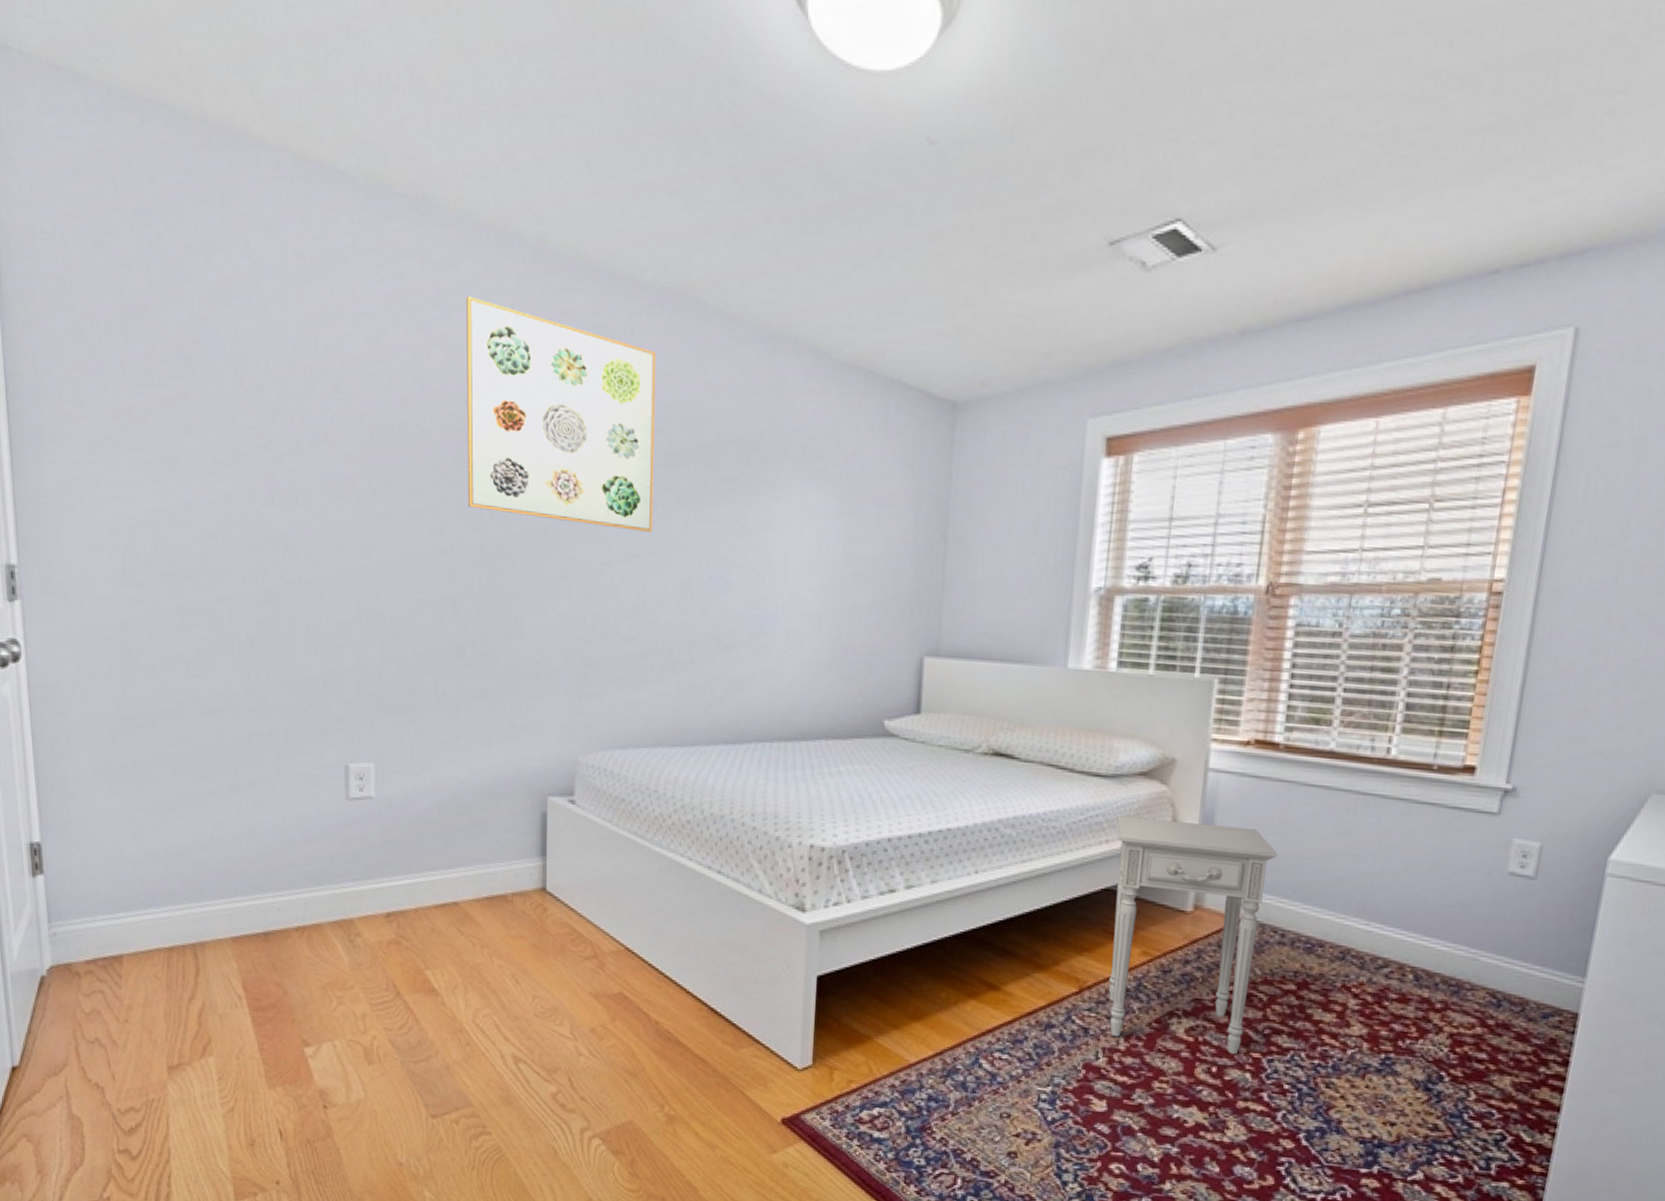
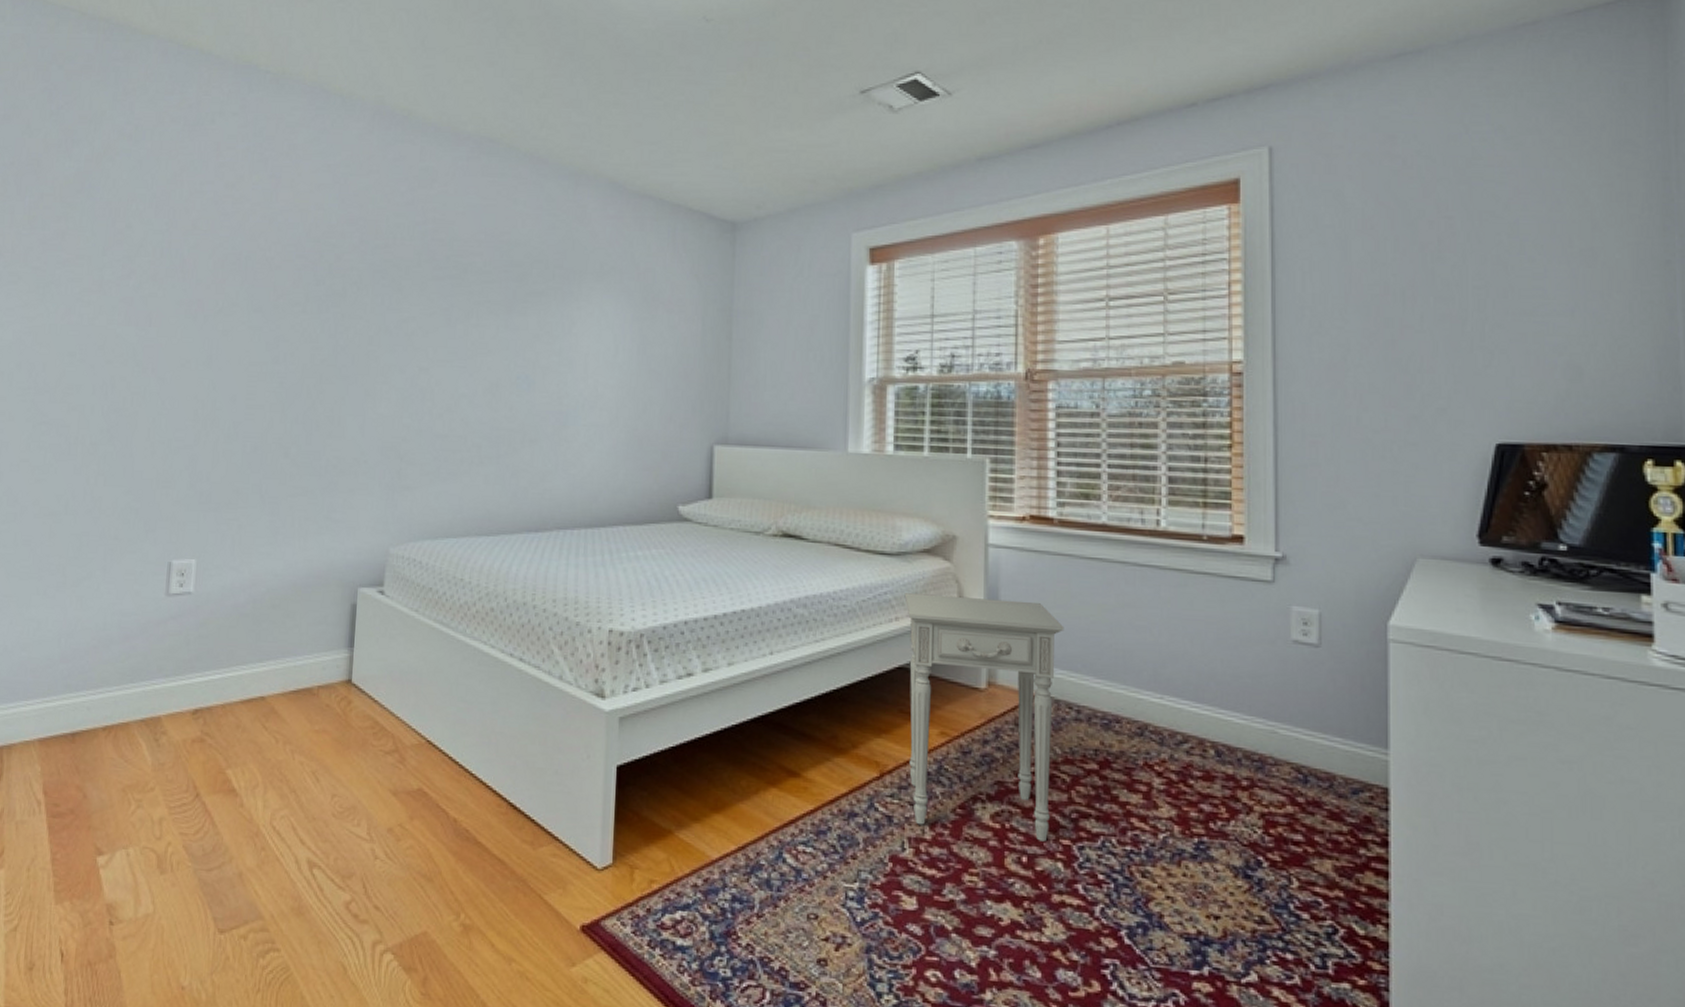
wall art: present [467,296,657,532] -> none [302,149,475,340]

